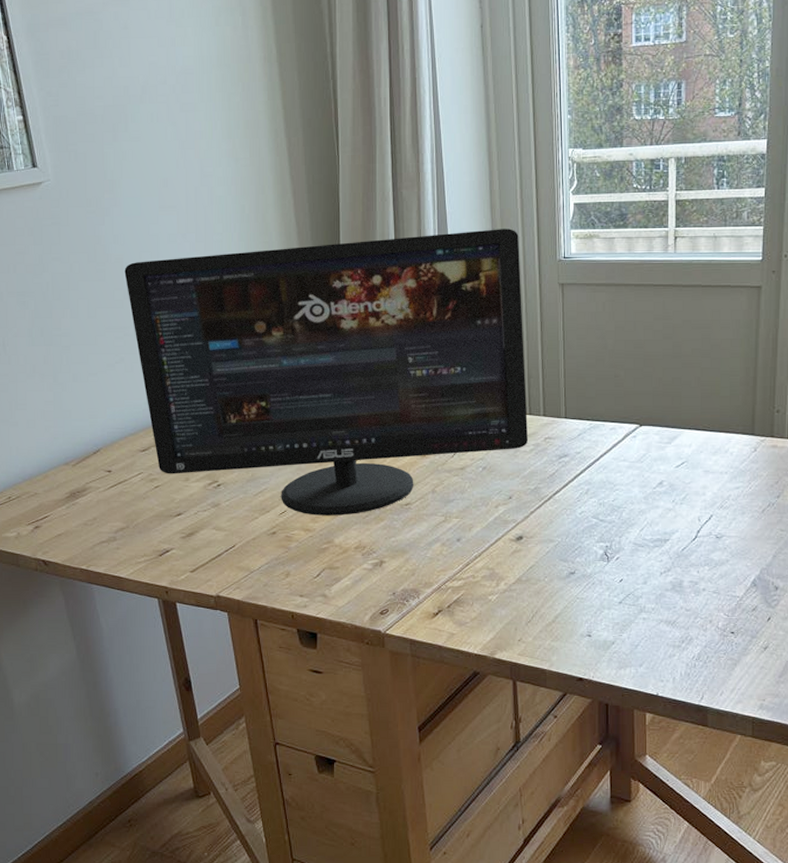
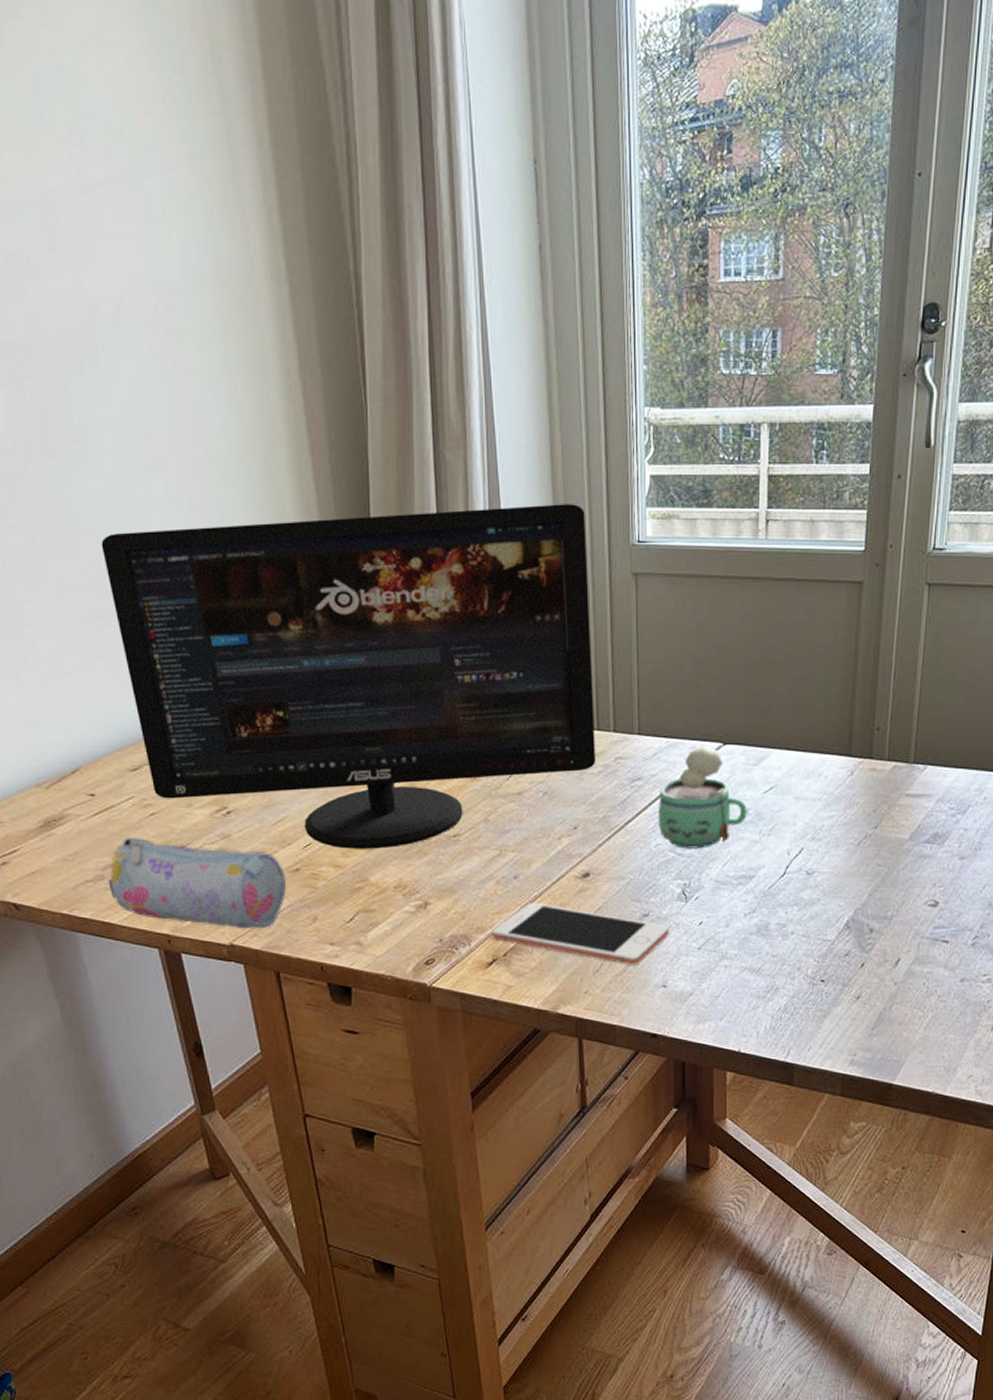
pencil case: none [119,506,264,583] -> present [108,838,286,929]
cell phone: none [438,562,593,617] -> present [493,903,669,965]
chocolate milk: none [583,427,661,516] -> present [658,746,747,849]

